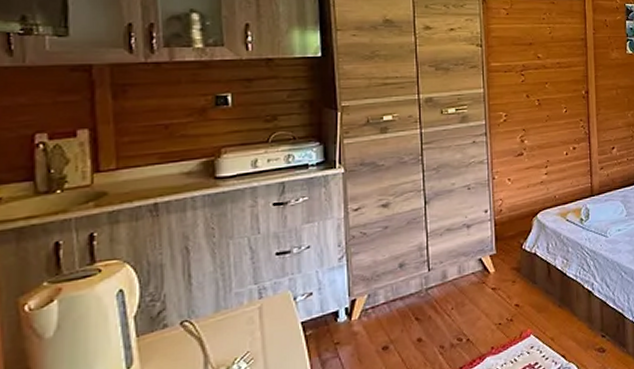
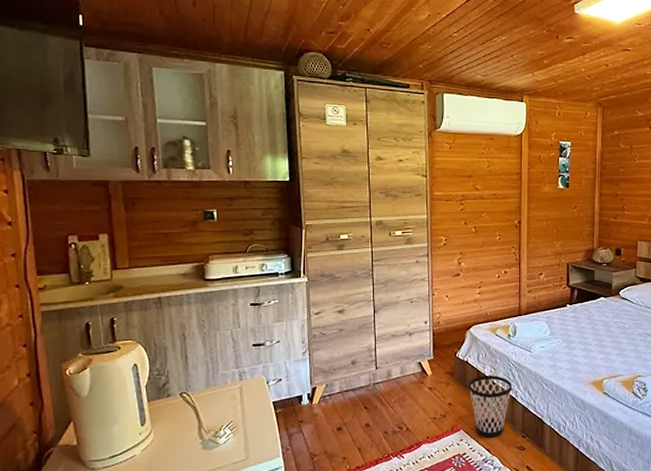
wastebasket: none [537,266,588,342] -> present [468,374,513,438]

